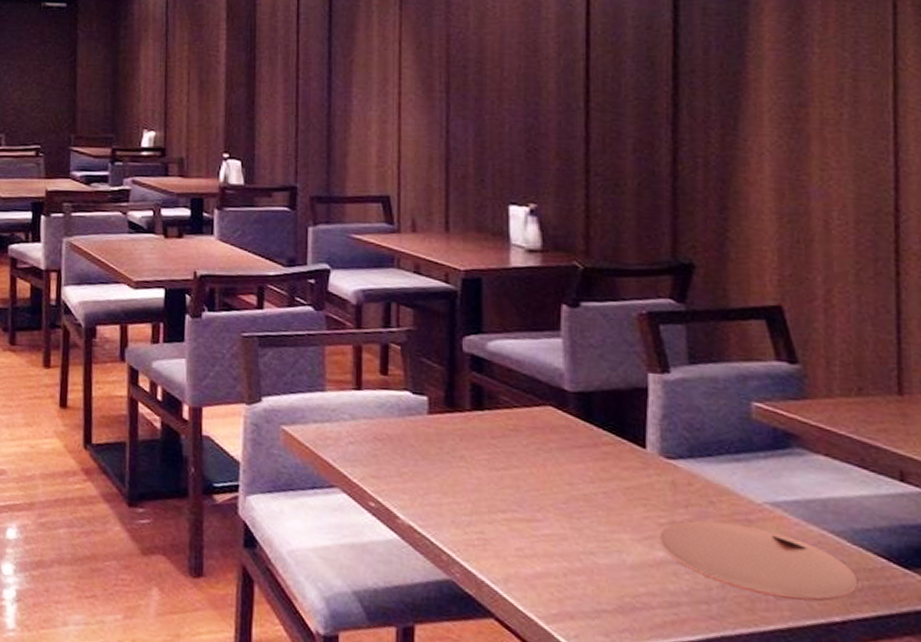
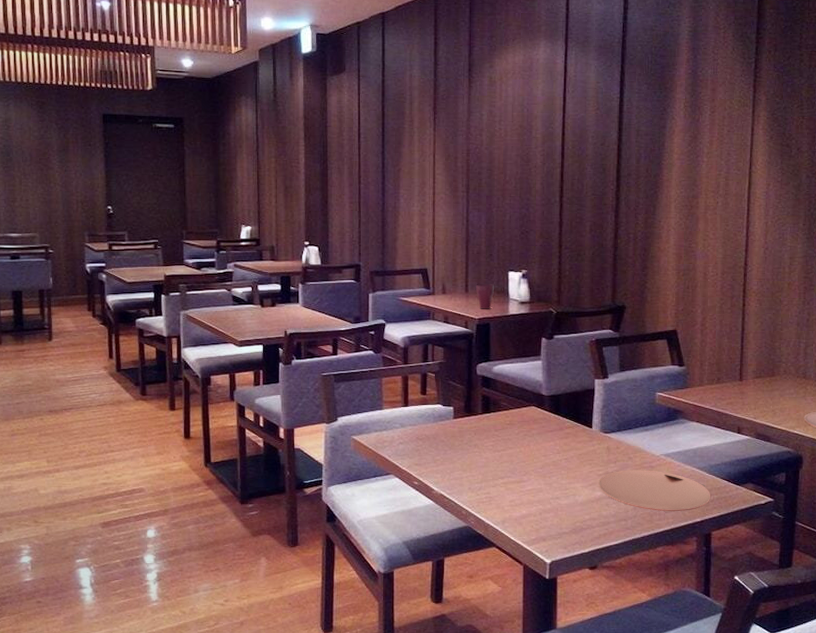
cup: none [459,221,489,258] -> present [475,284,495,309]

